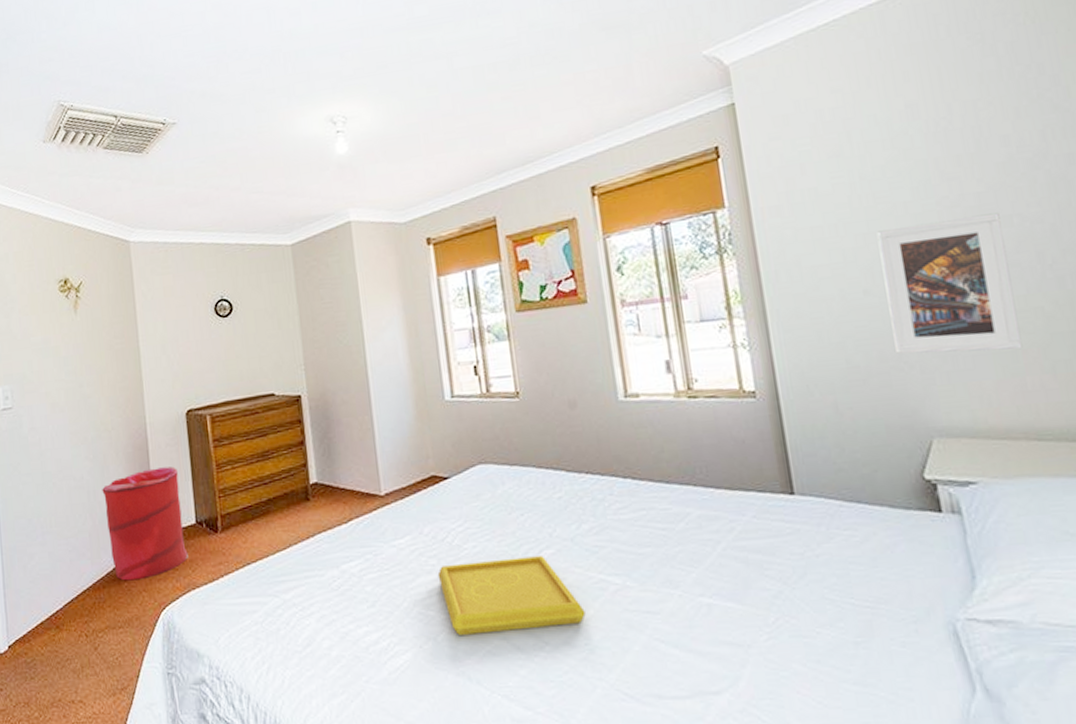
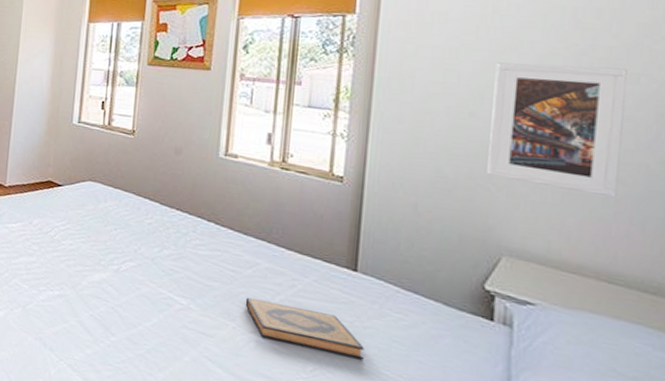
serving tray: present [437,556,586,635] -> none [36,253,150,327]
hardback book: none [685,551,824,599] -> present [245,297,364,360]

